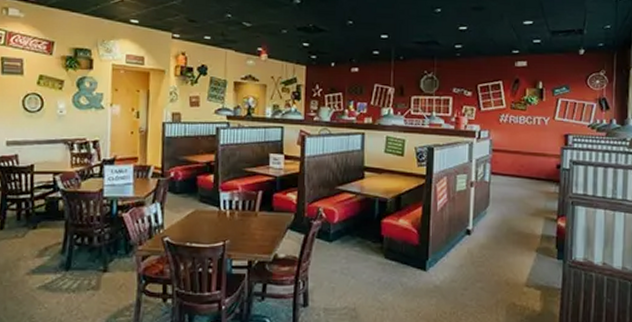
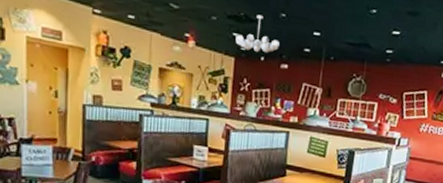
chandelier: none [306,24,348,59] -> present [235,14,280,53]

